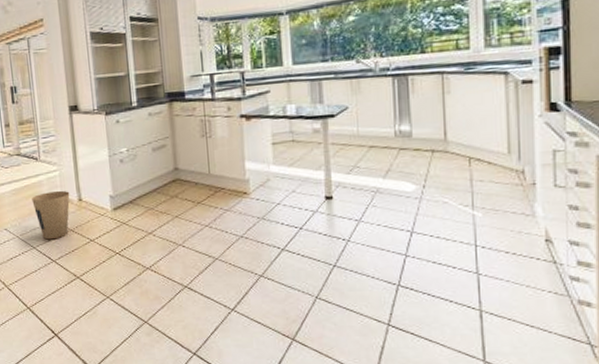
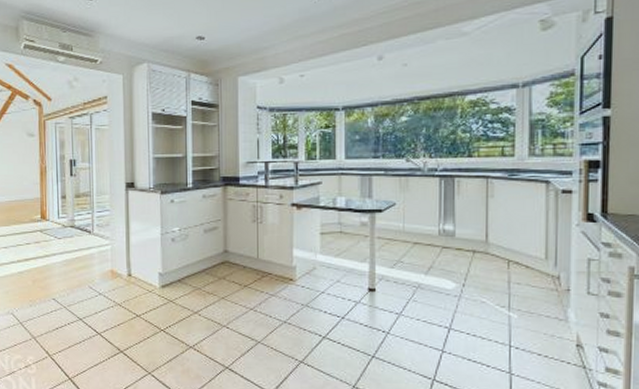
trash can: present [32,190,70,240] -> none [82,264,120,312]

